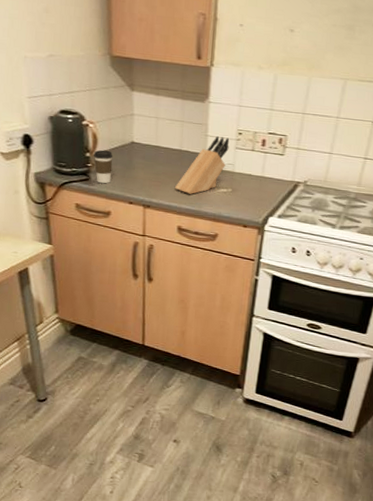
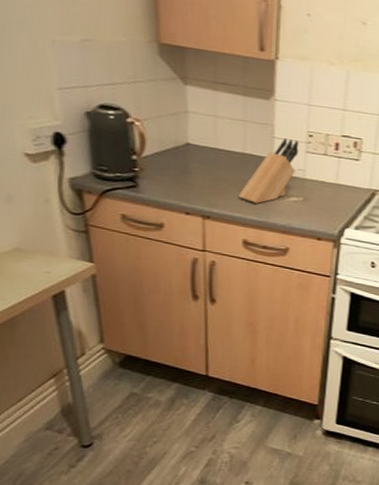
coffee cup: present [93,149,113,184] -> none [140,151,165,191]

